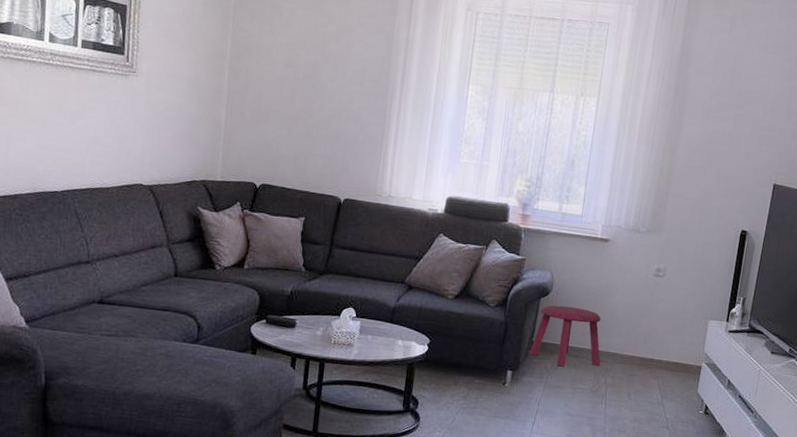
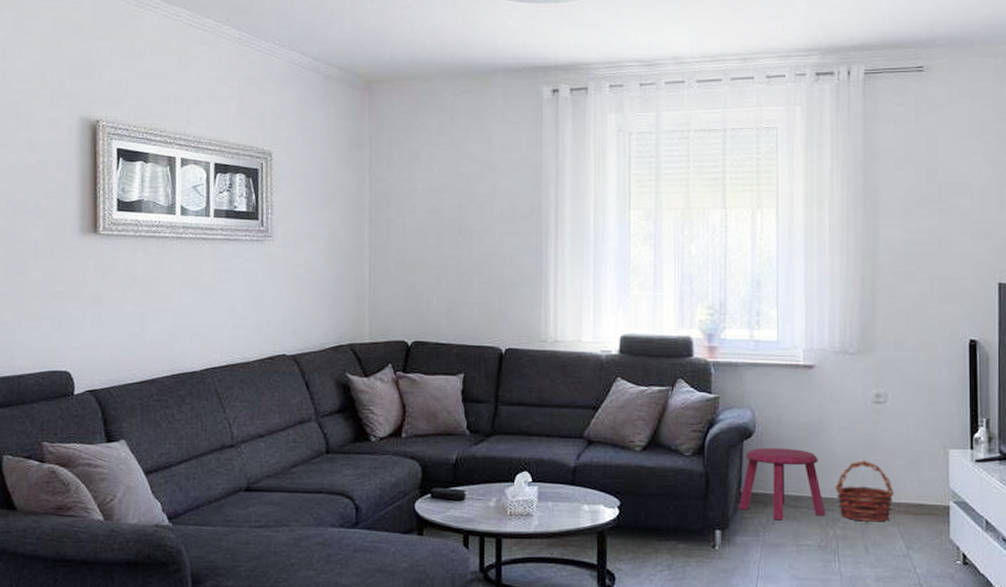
basket: none [611,323,659,375] -> present [835,460,894,522]

